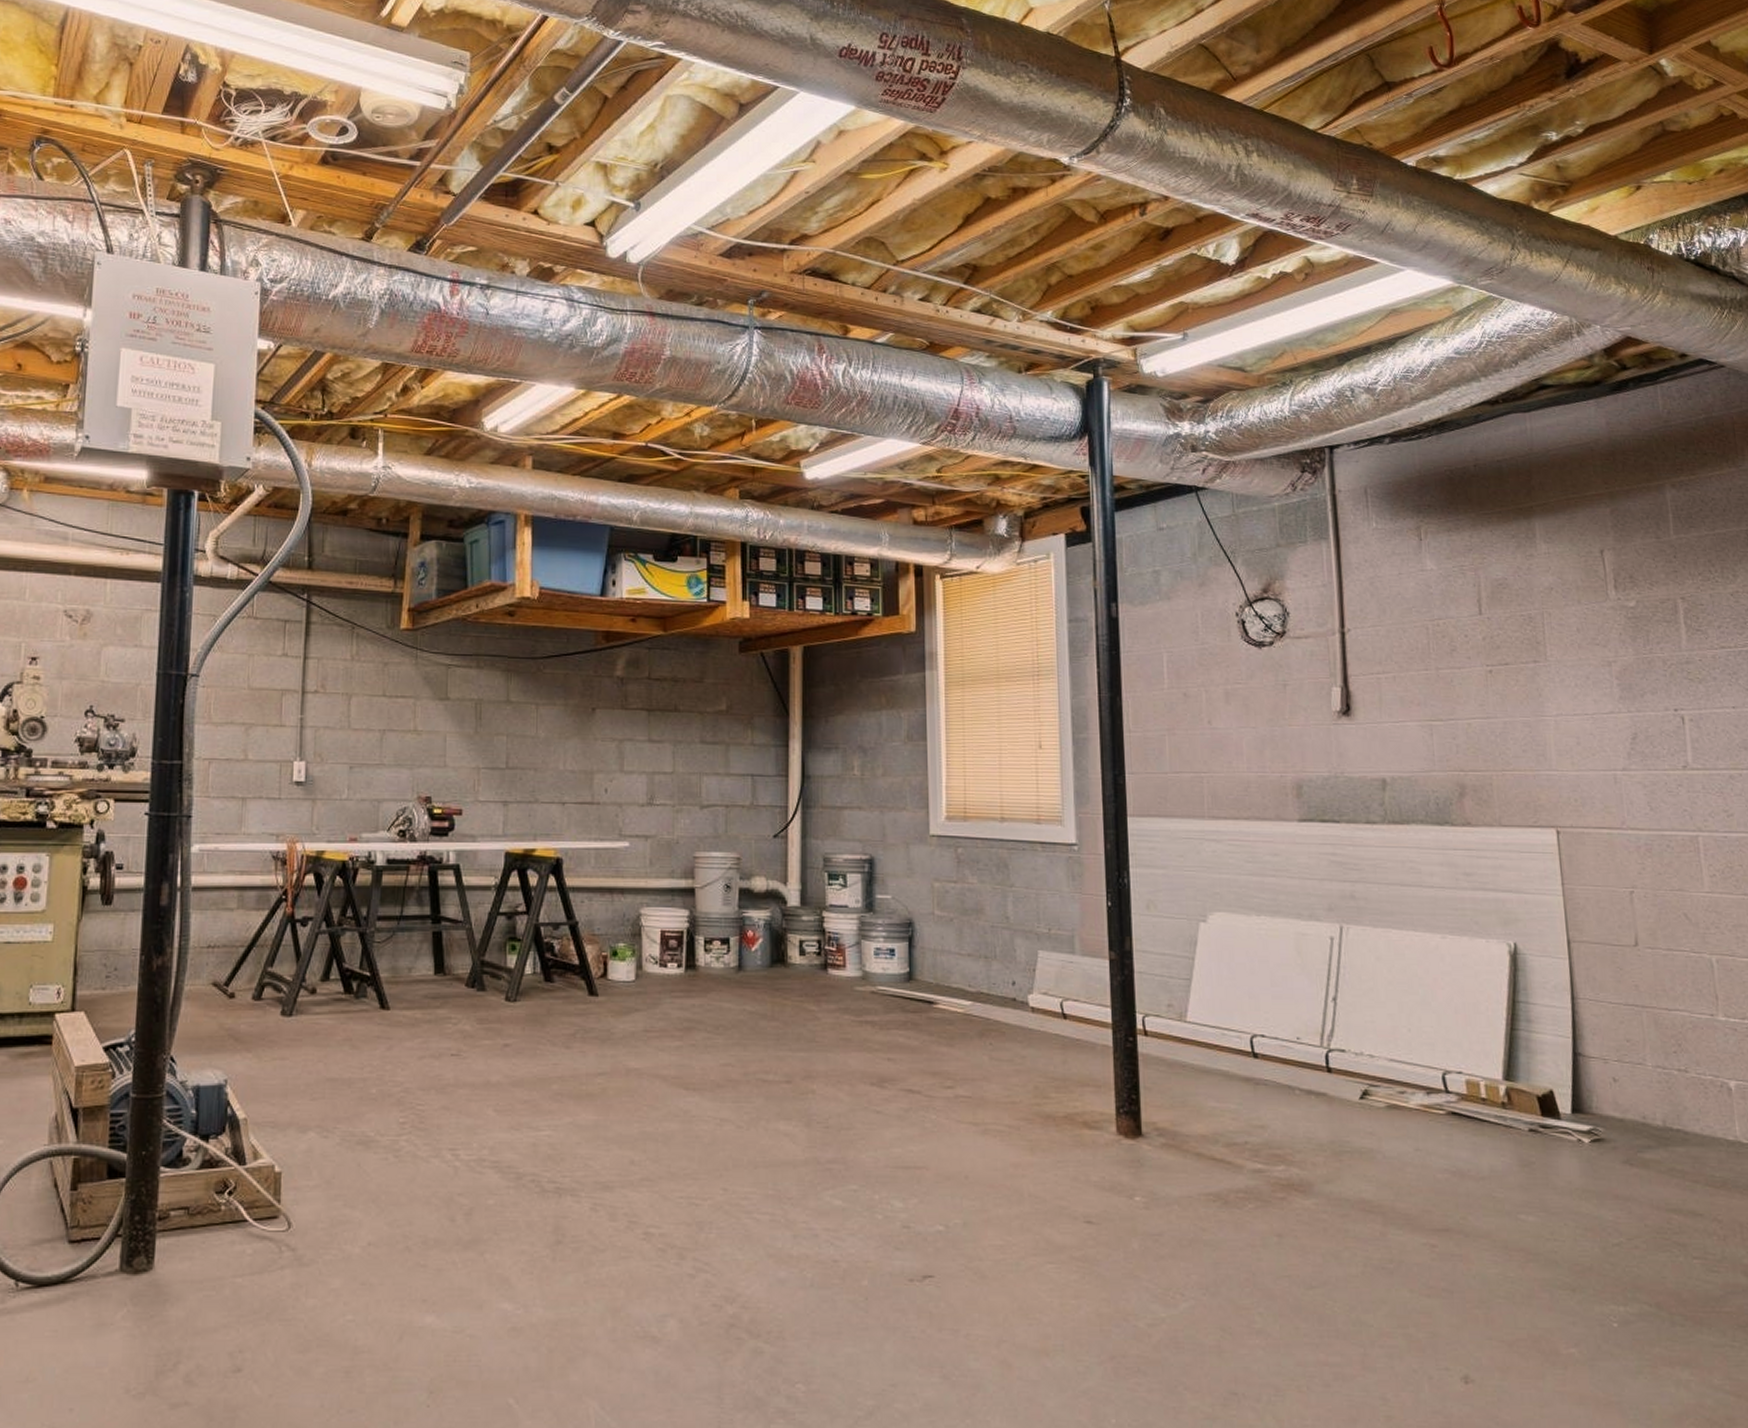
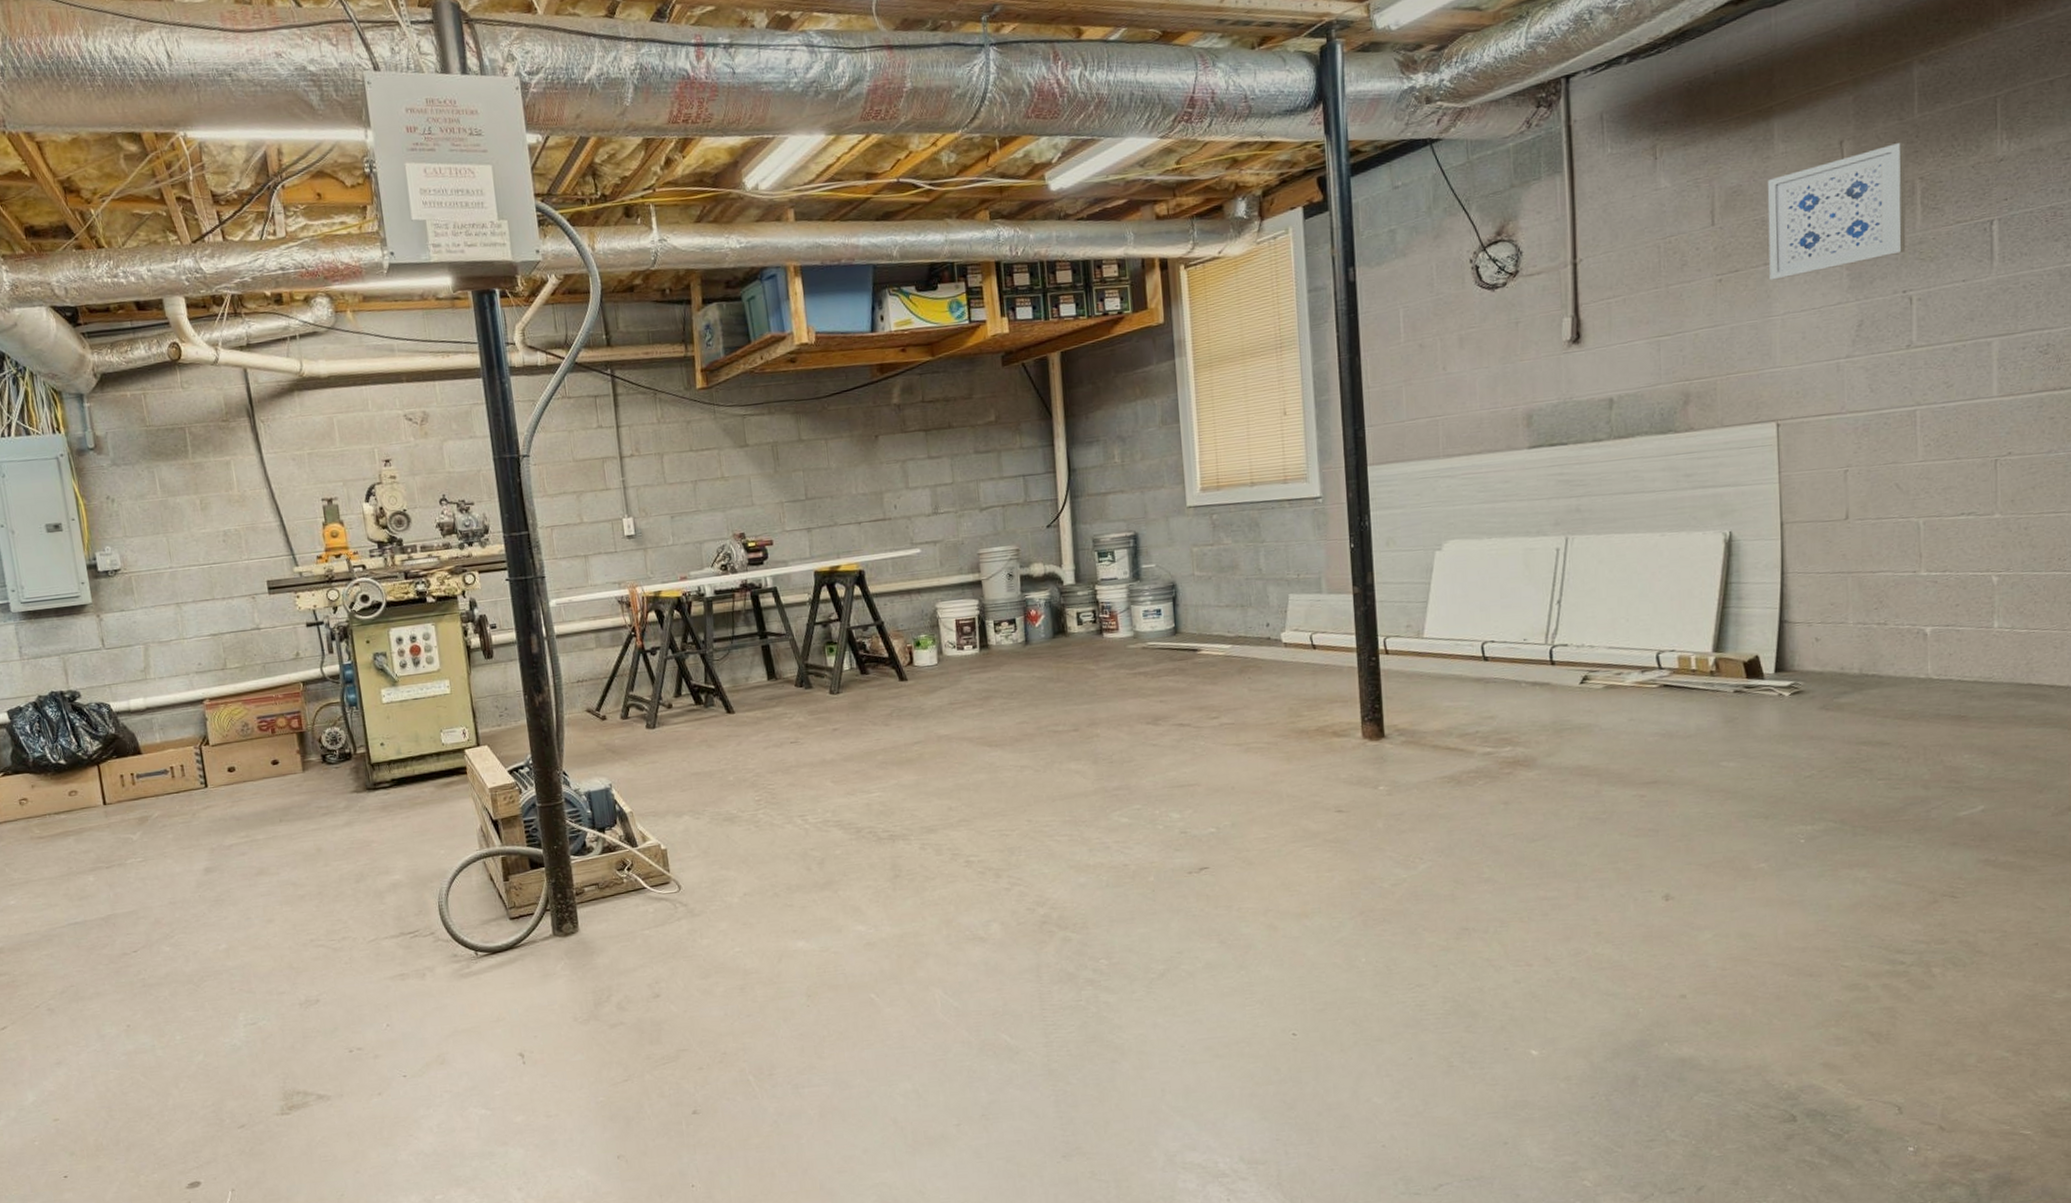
wall art: none [1533,560,1674,679] -> present [1767,142,1906,280]

